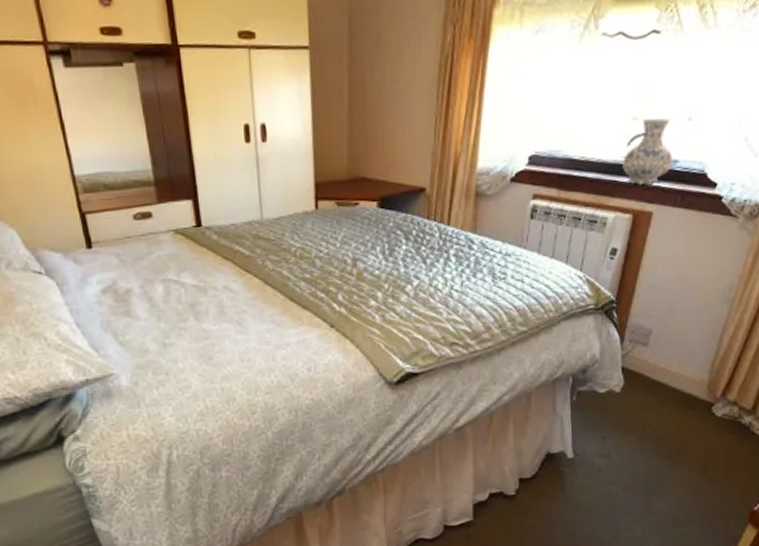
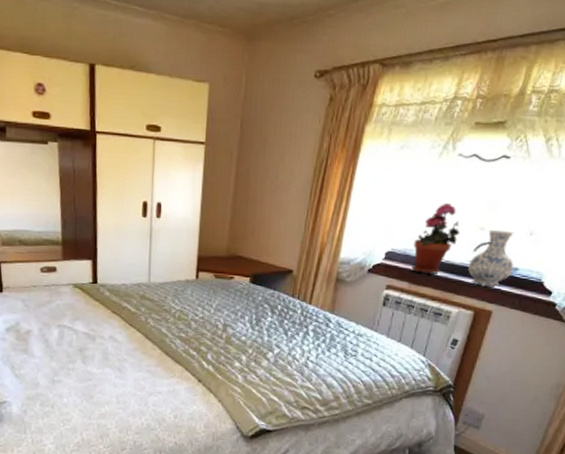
potted plant: none [559,91,611,177] -> present [411,202,460,274]

